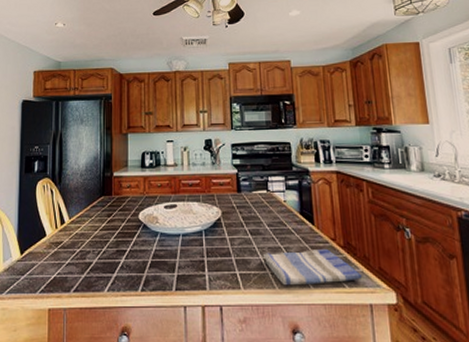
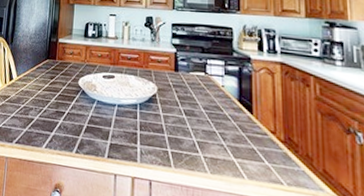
dish towel: present [262,248,363,286] -> none [196,135,304,180]

